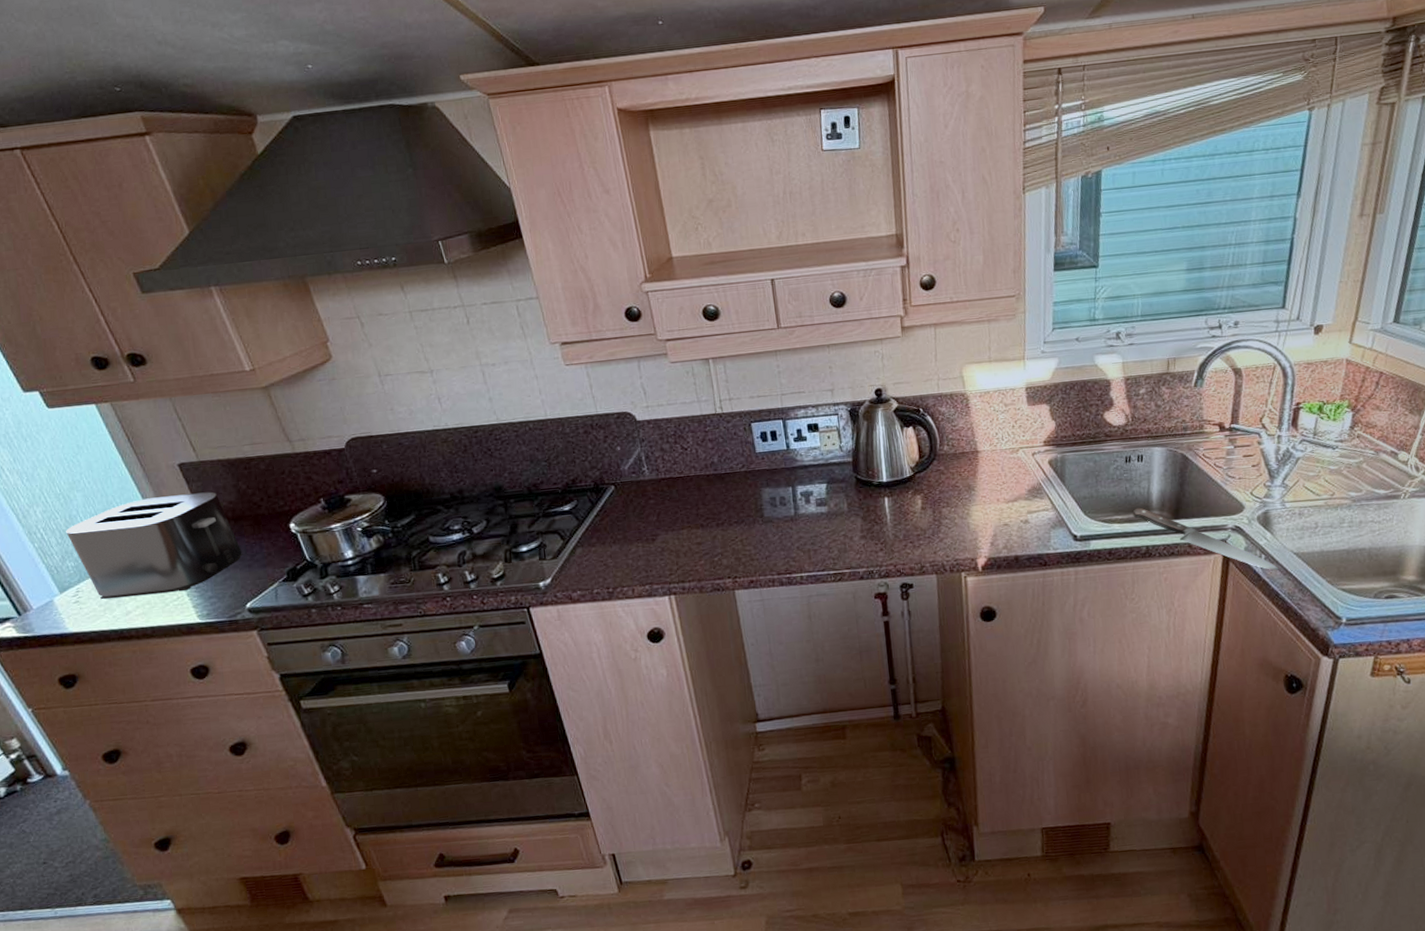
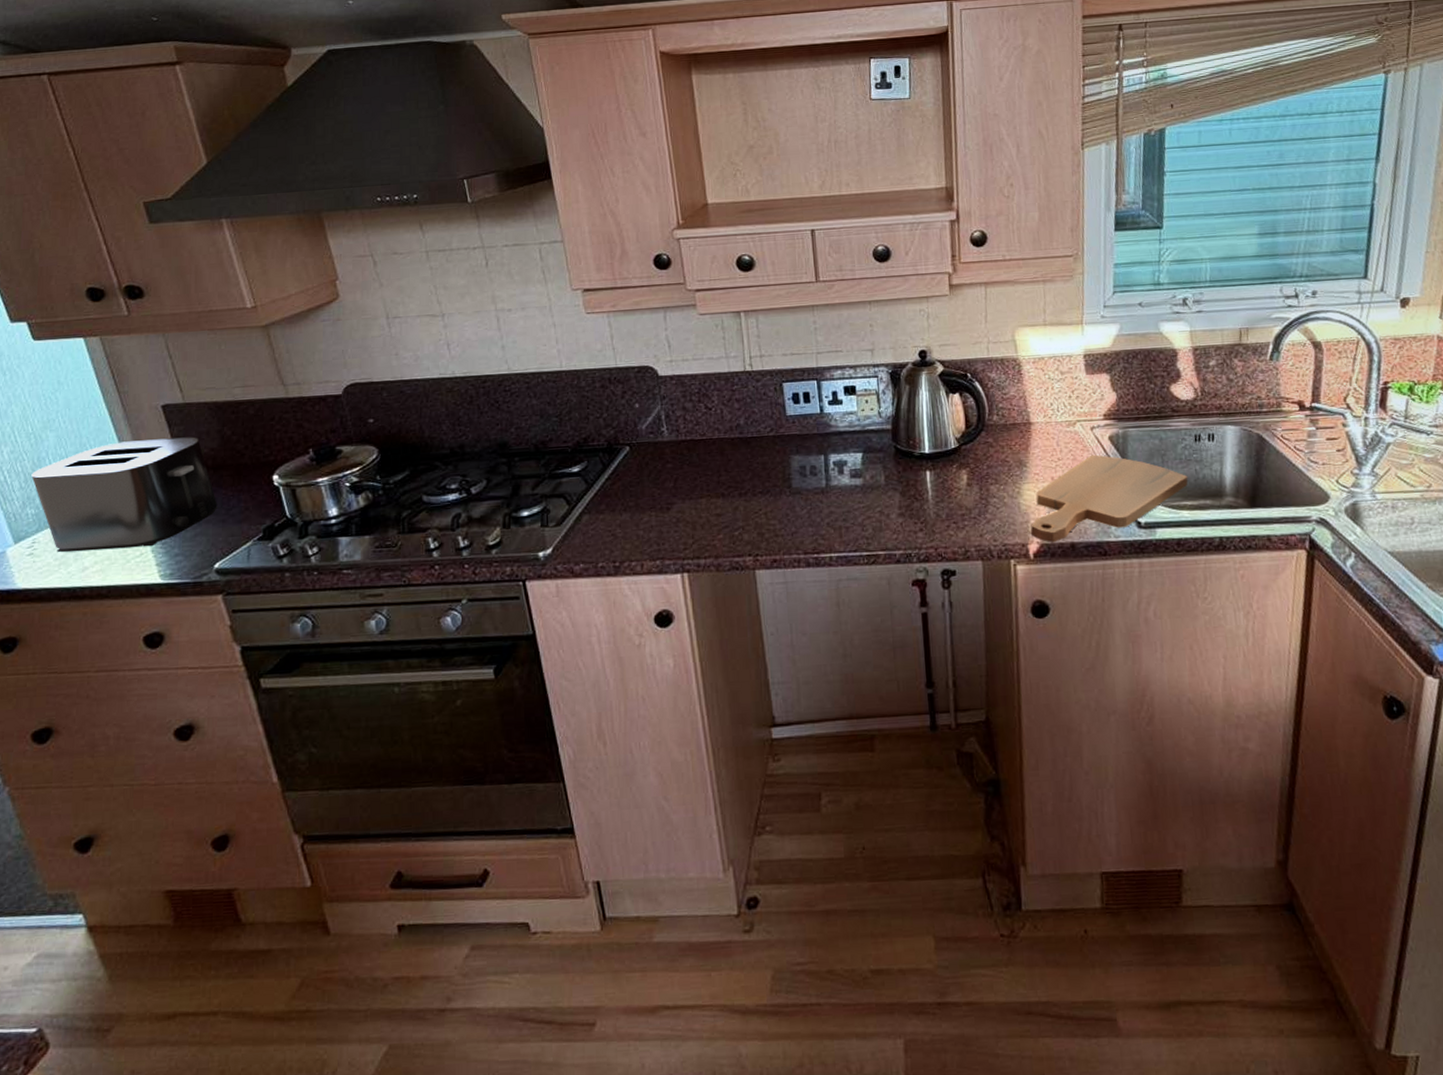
cutting board: none [978,477,1119,557] -> present [1030,454,1189,543]
kitchen knife: present [1132,507,1279,571] -> none [1203,493,1372,572]

